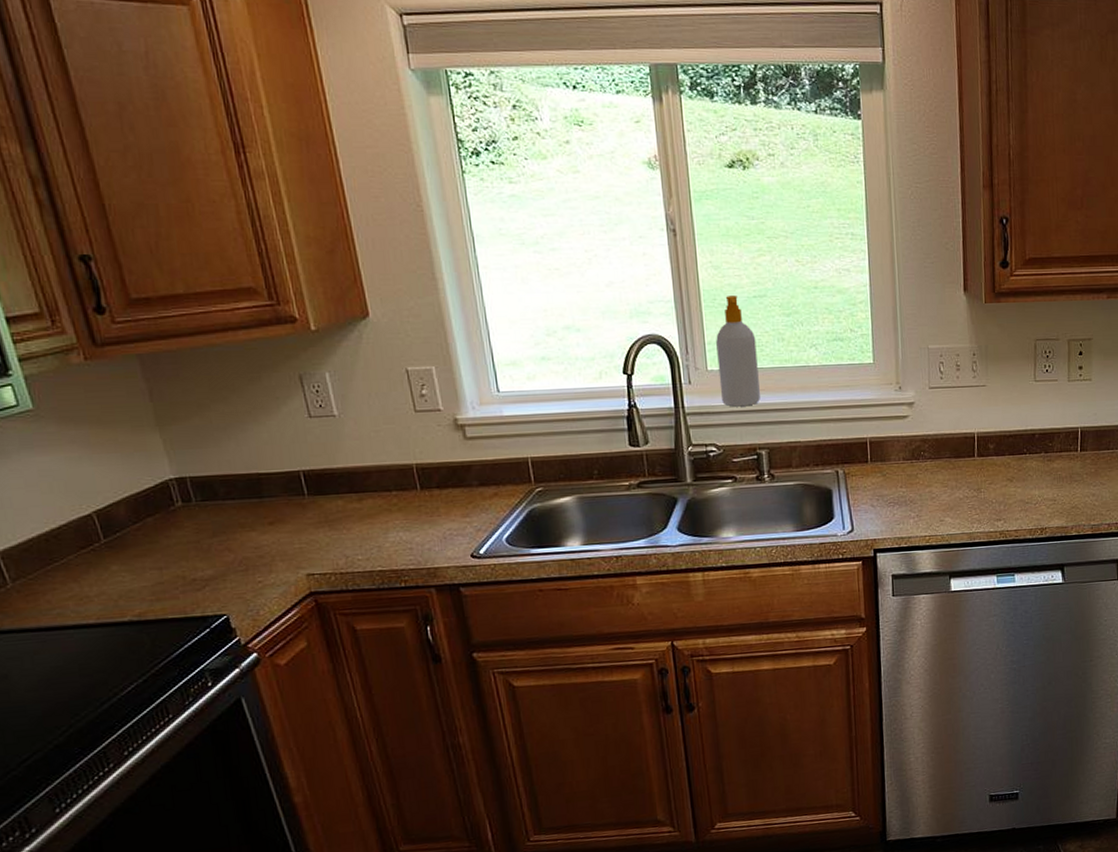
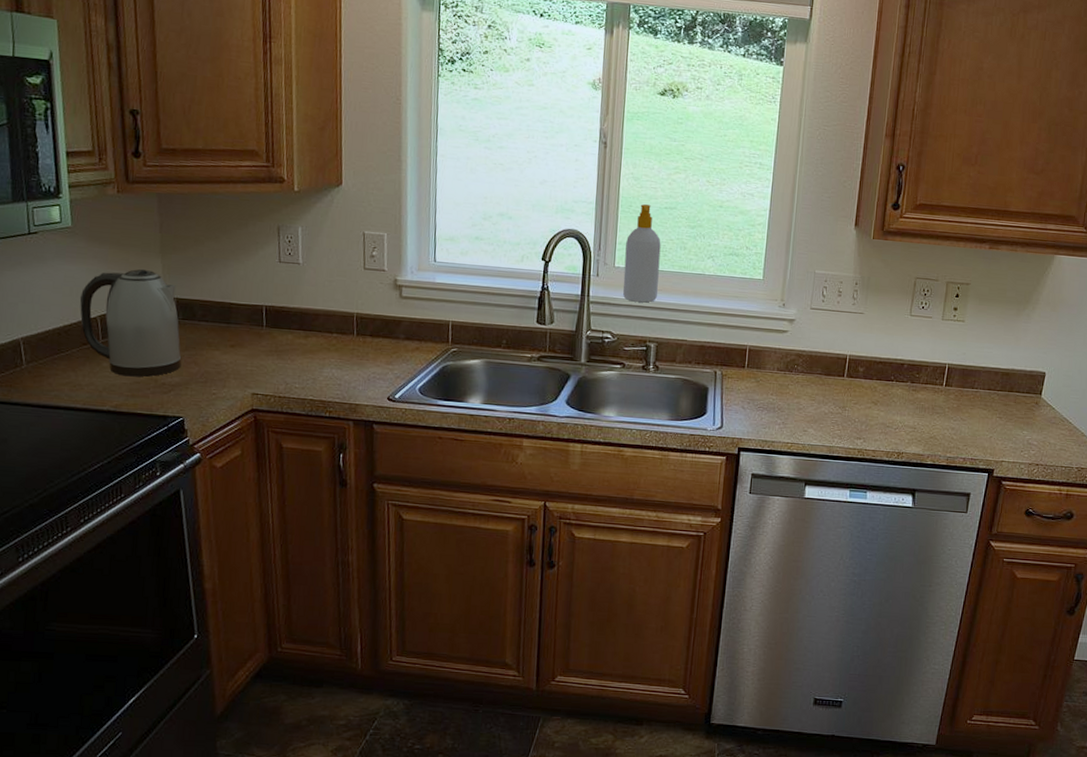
kettle: none [63,447,212,578] -> present [79,268,182,377]

